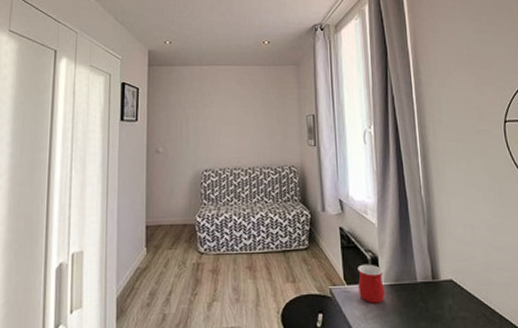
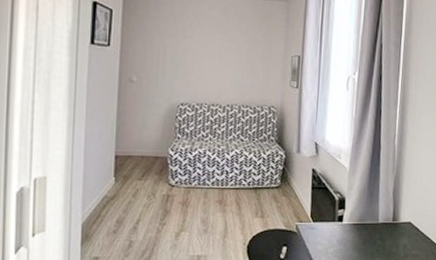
mug: present [358,264,386,303] -> none [323,204,349,240]

